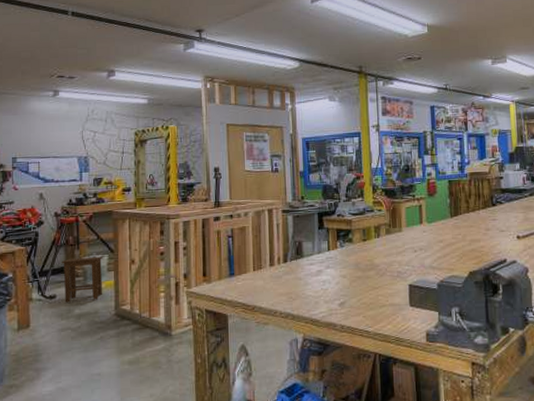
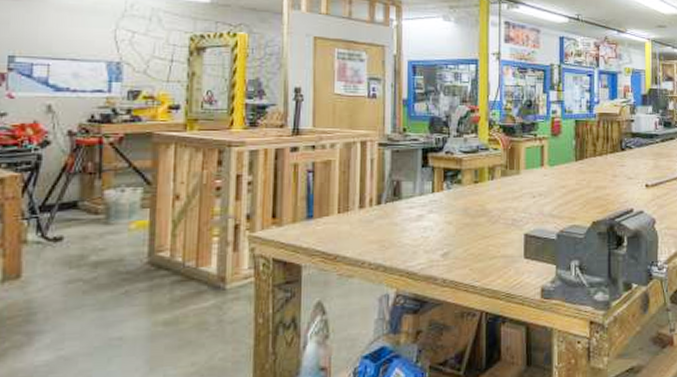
stool: present [62,256,103,303] -> none [75,189,135,247]

